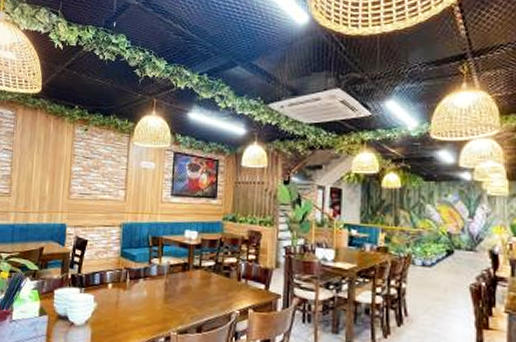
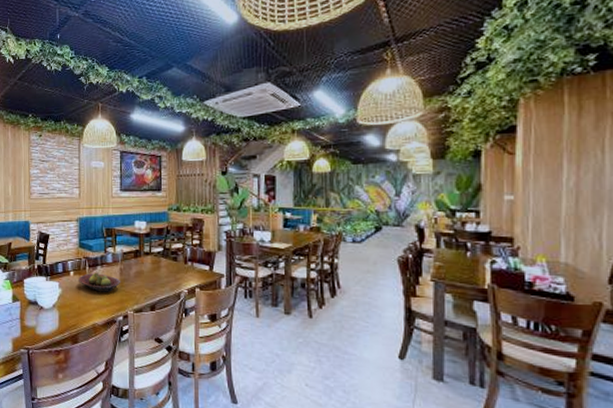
fruit bowl: none [117,285,165,309] -> present [79,272,121,292]

